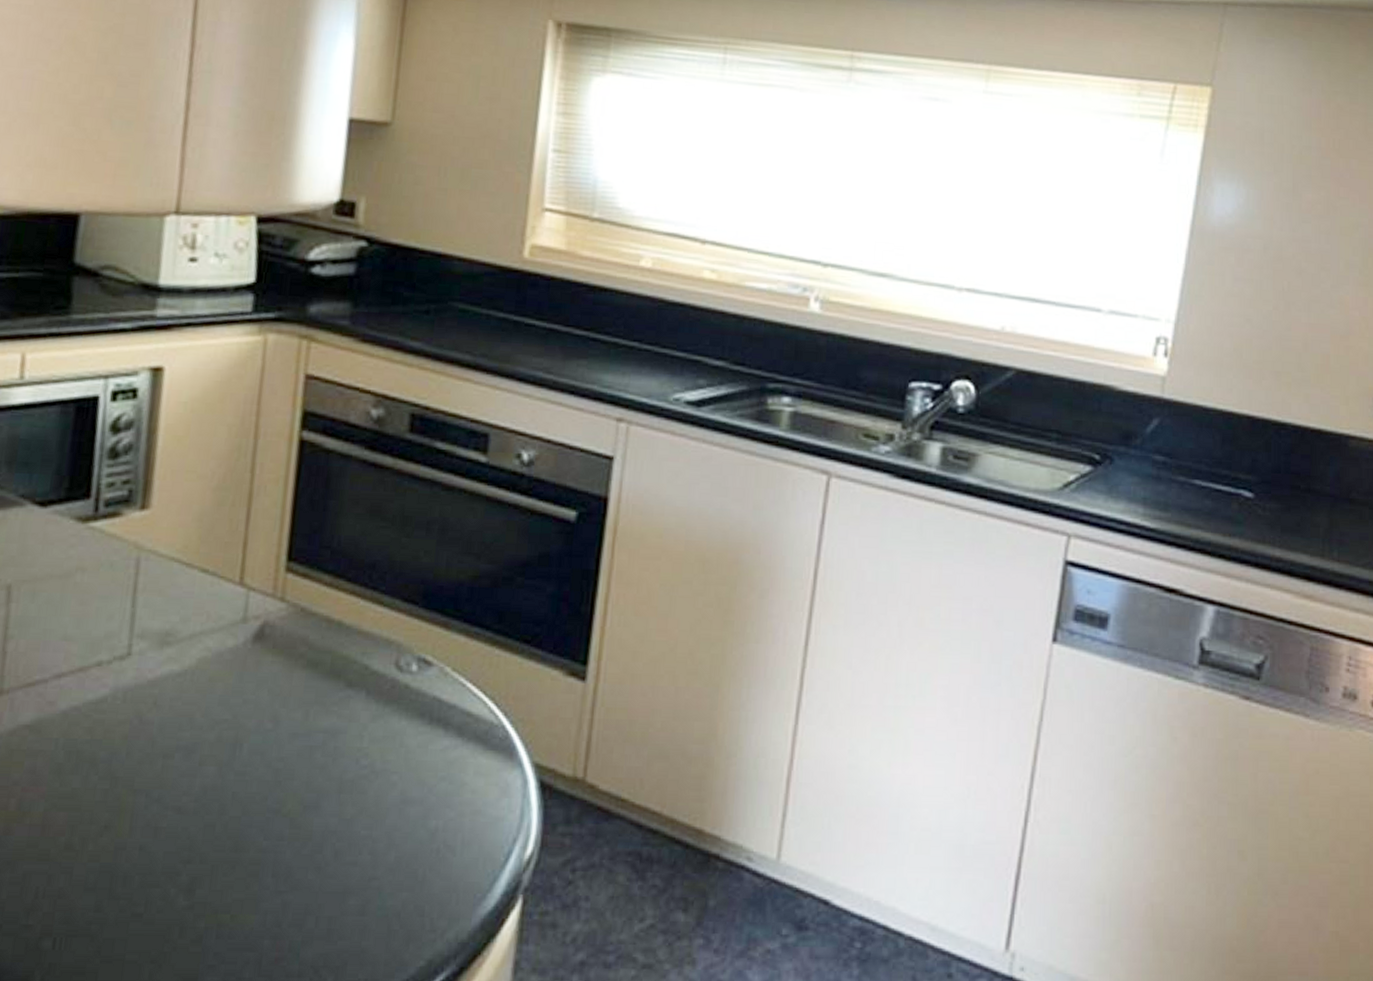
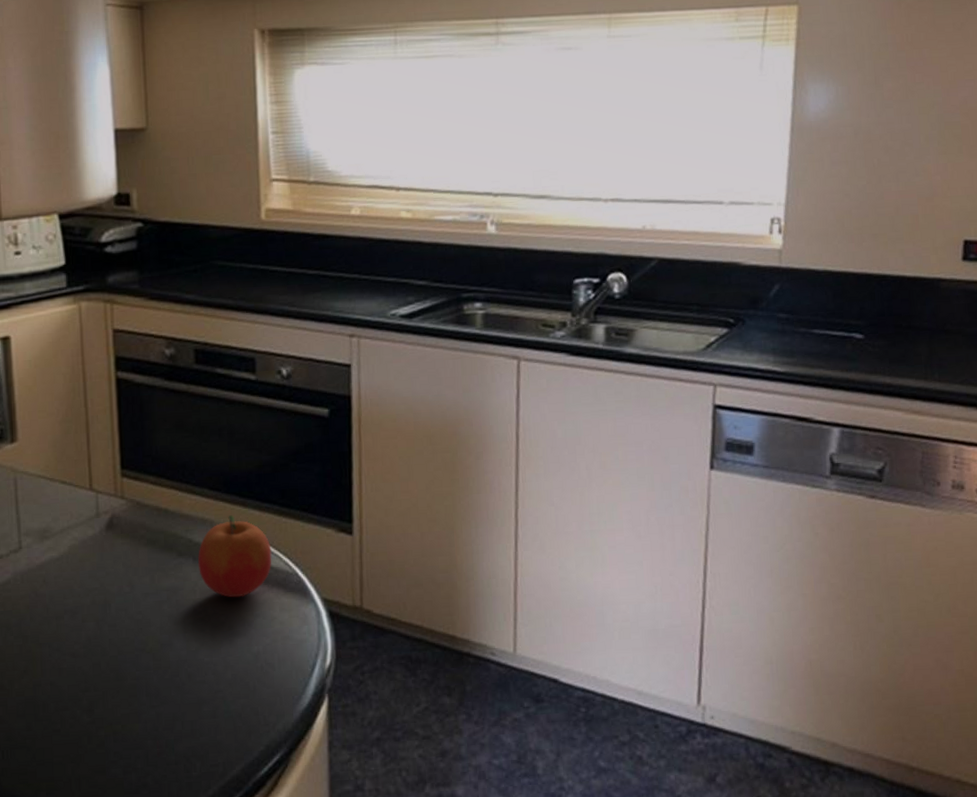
fruit: none [371,638,475,752] -> present [197,515,272,598]

